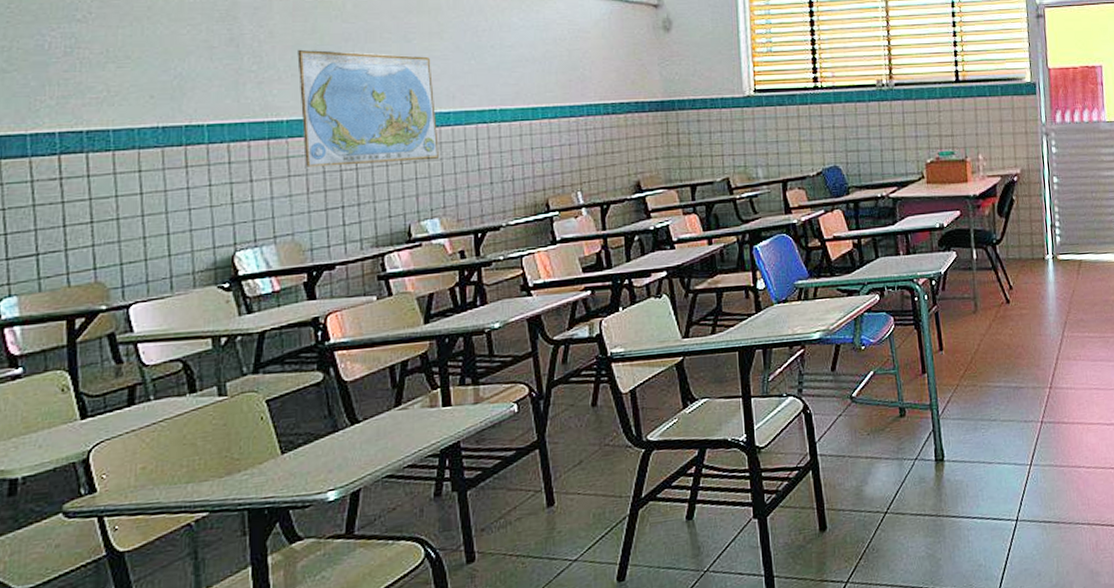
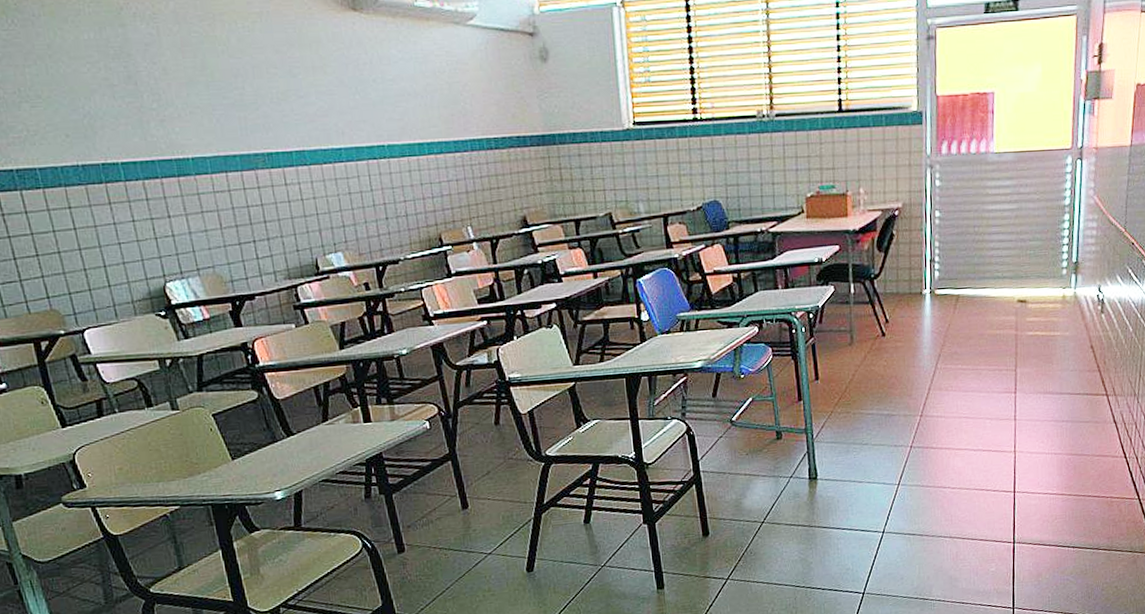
world map: present [297,49,439,167] -> none [192,86,336,204]

